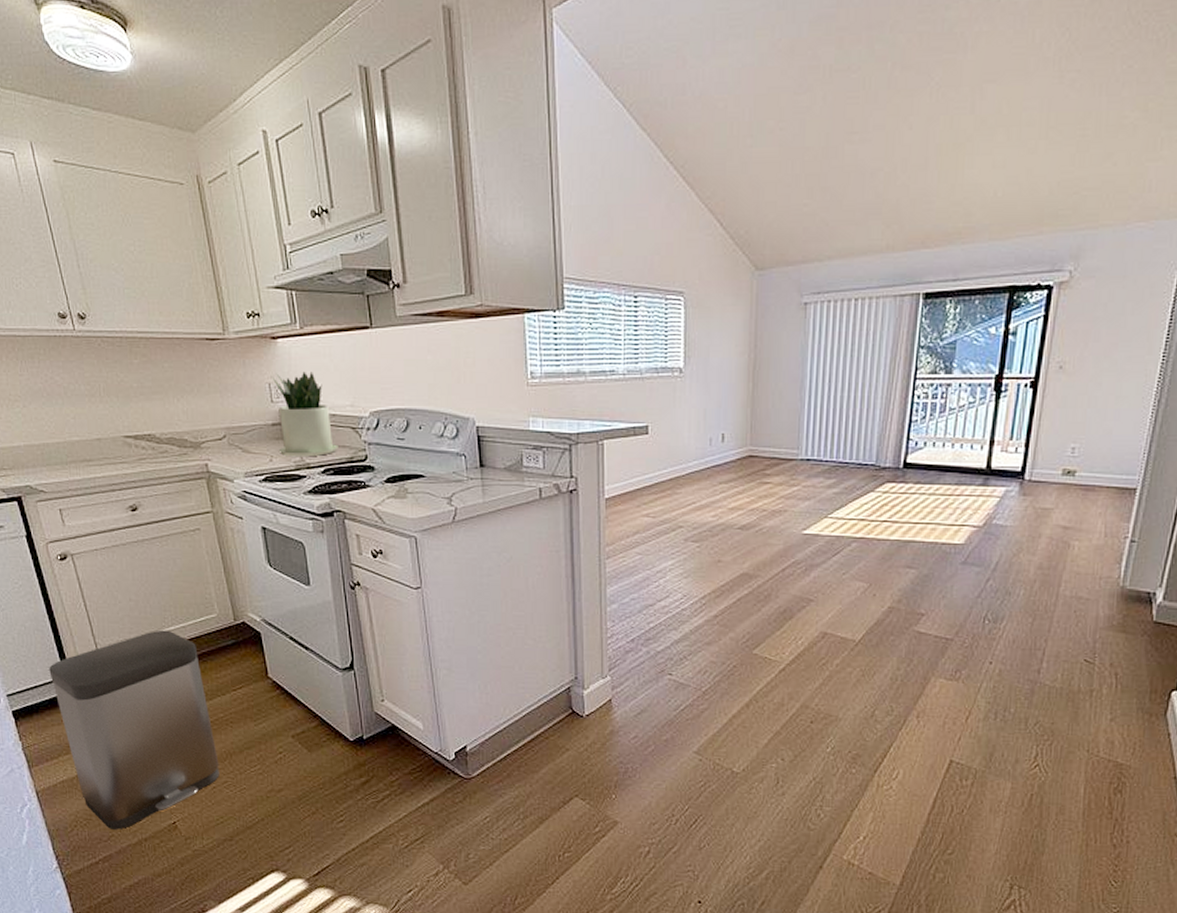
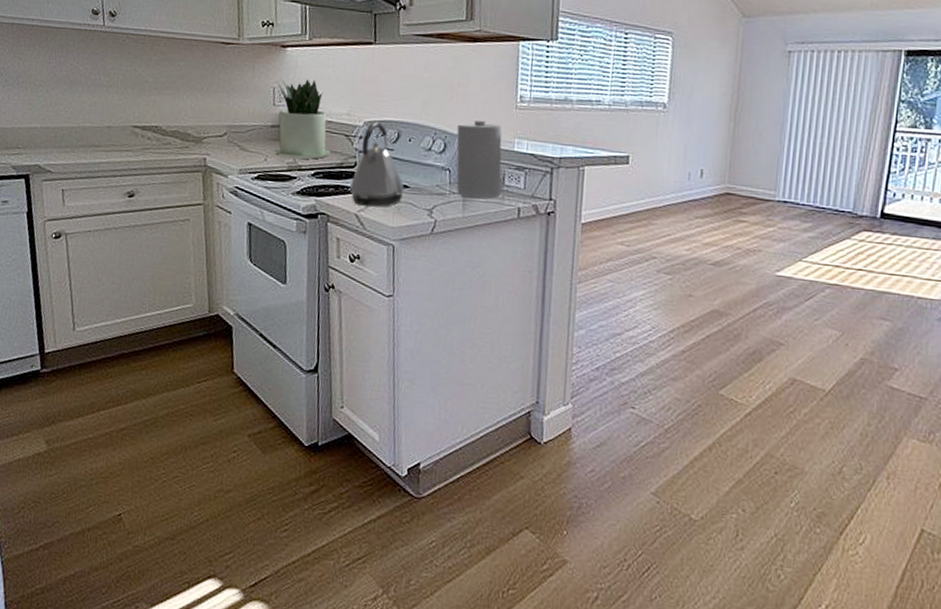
pedal bin: present [49,630,219,830] -> none [25,315,173,516]
kettle: none [362,411,420,501] -> present [349,121,405,209]
paper towel holder: none [468,400,520,484] -> present [456,120,502,200]

